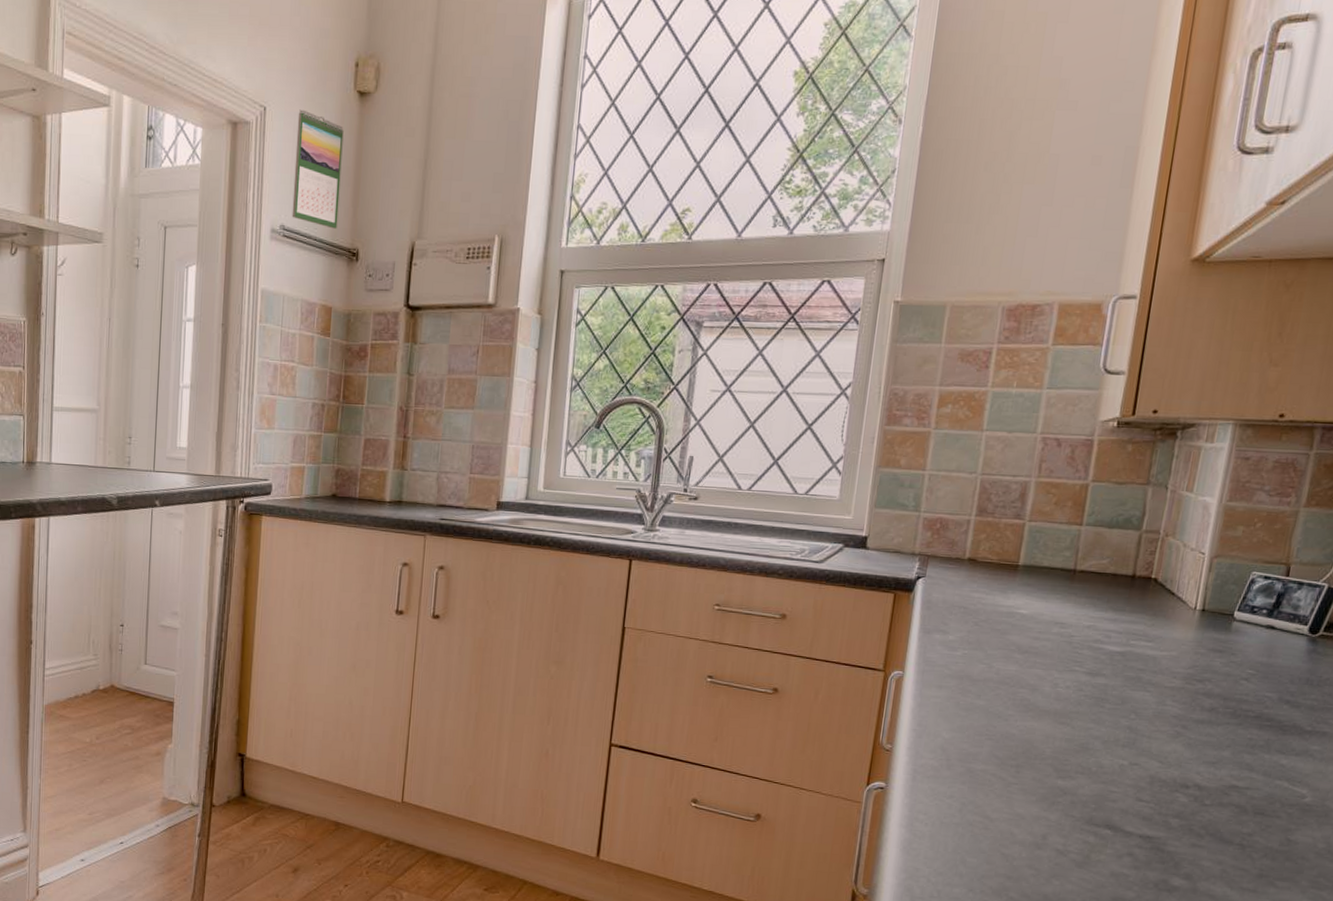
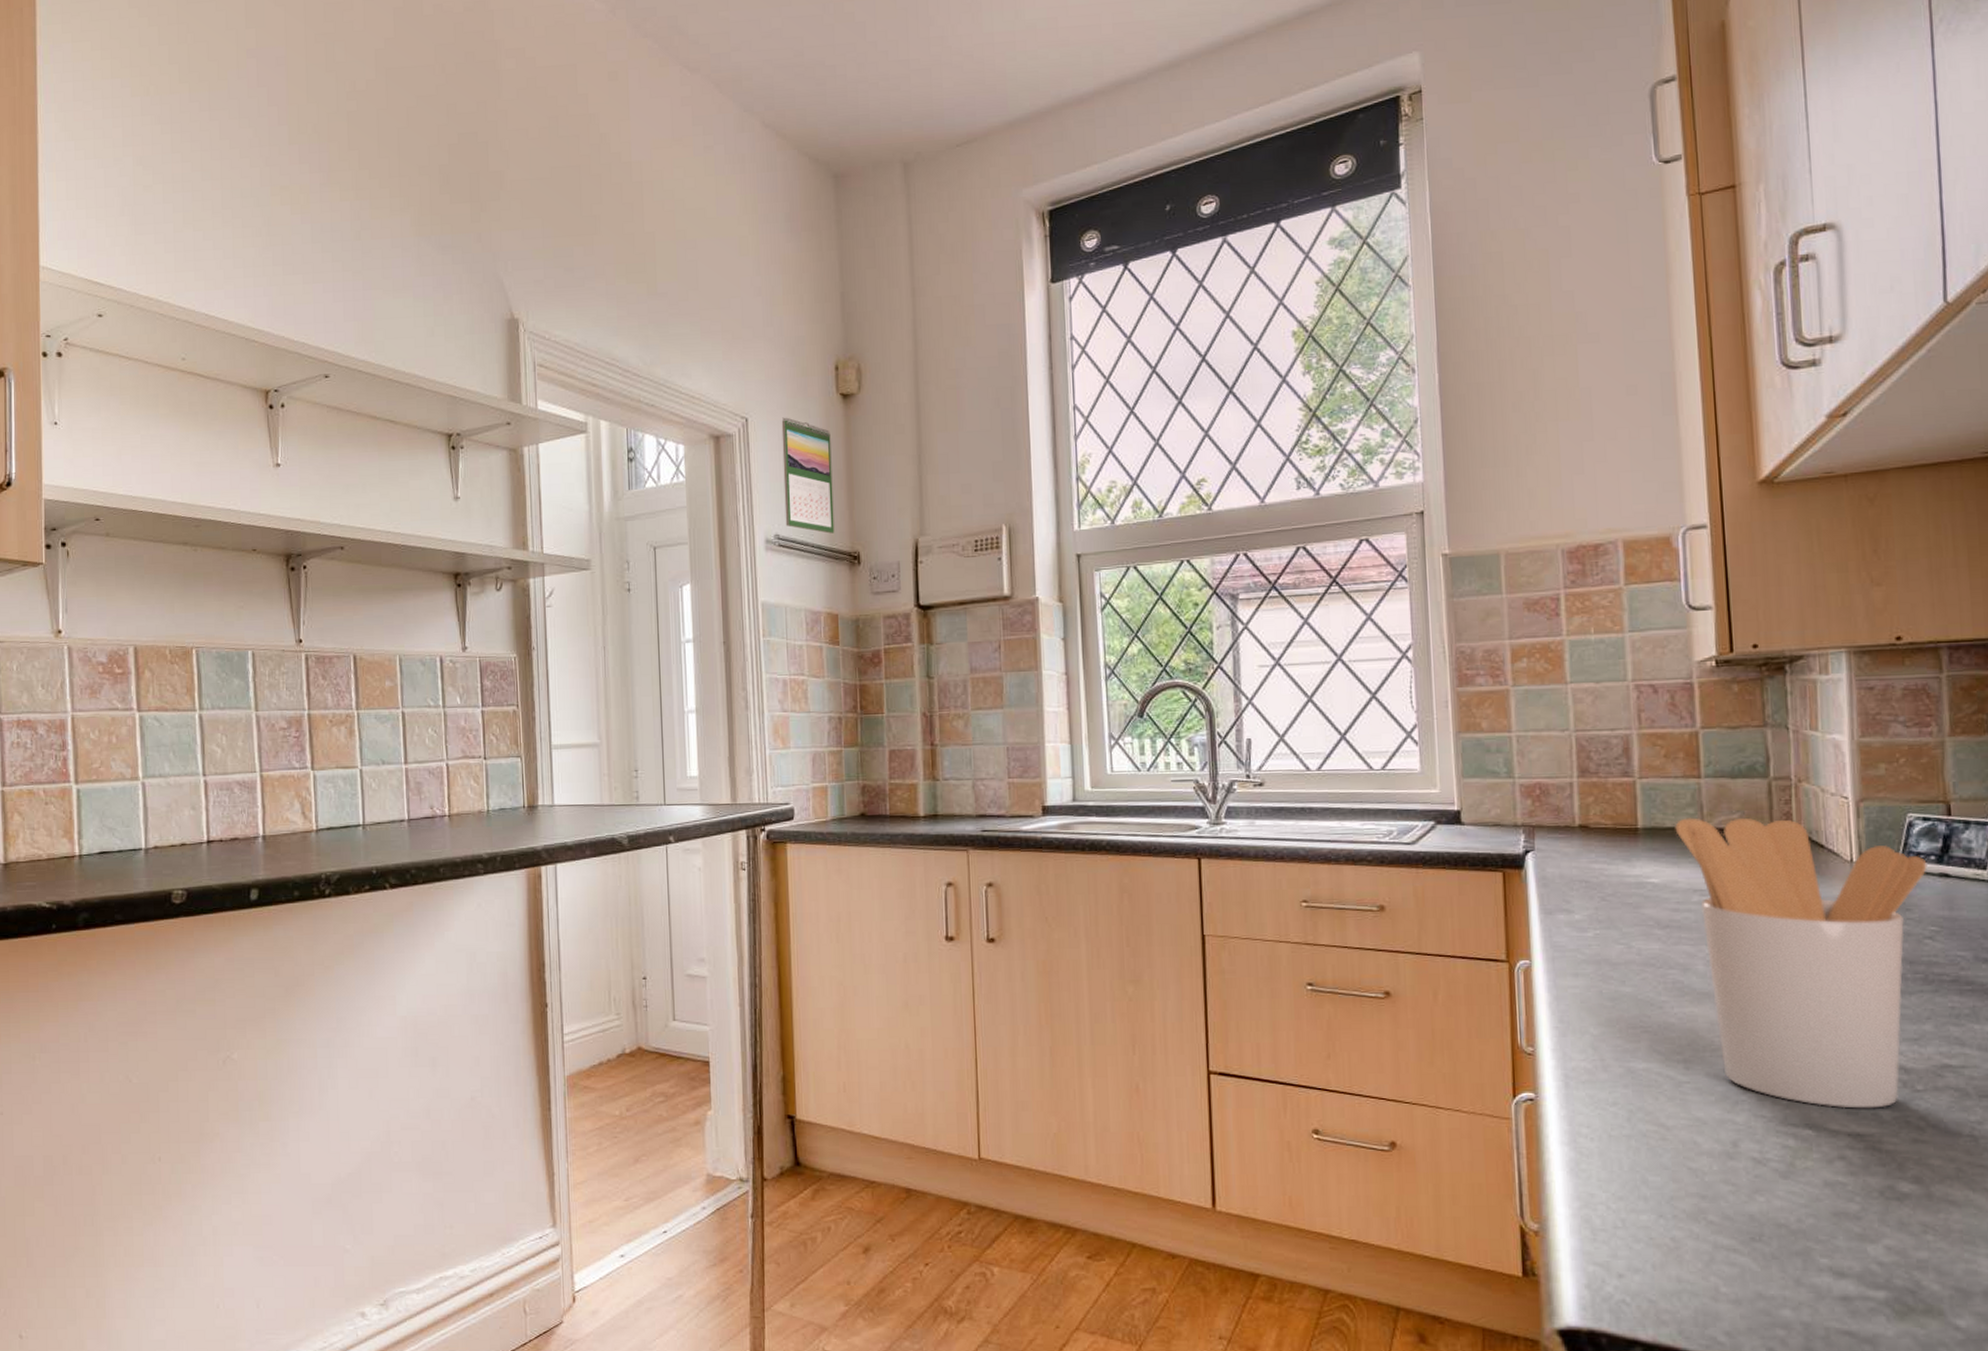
utensil holder: none [1048,559,1259,817] -> present [1675,817,1927,1109]

